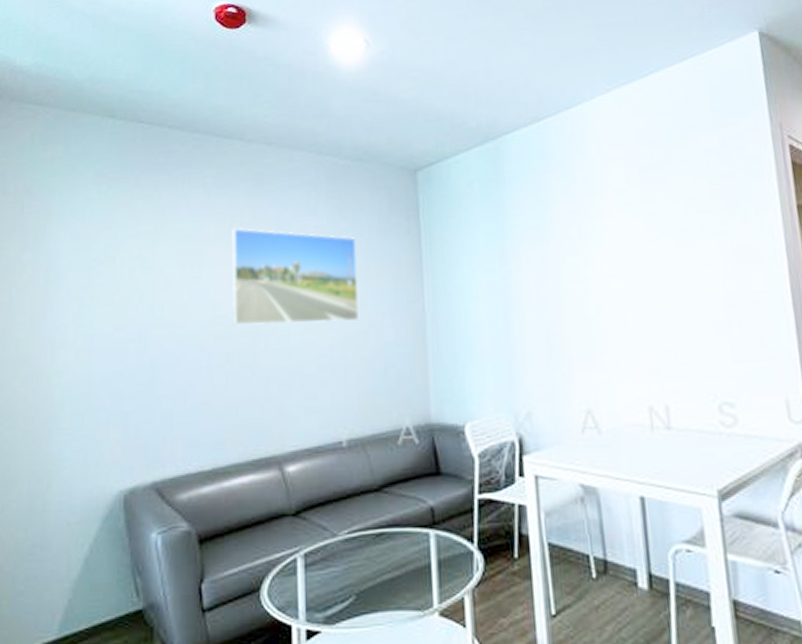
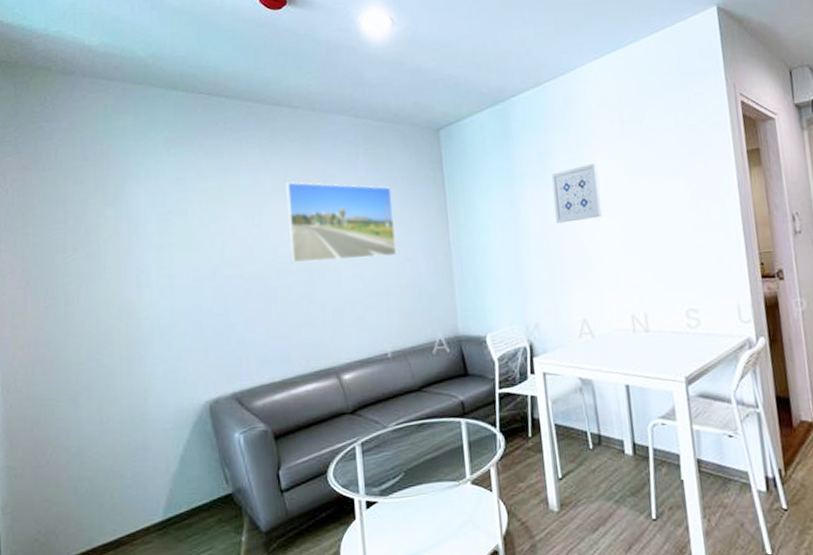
wall art: none [551,215,614,288] -> present [551,163,602,224]

